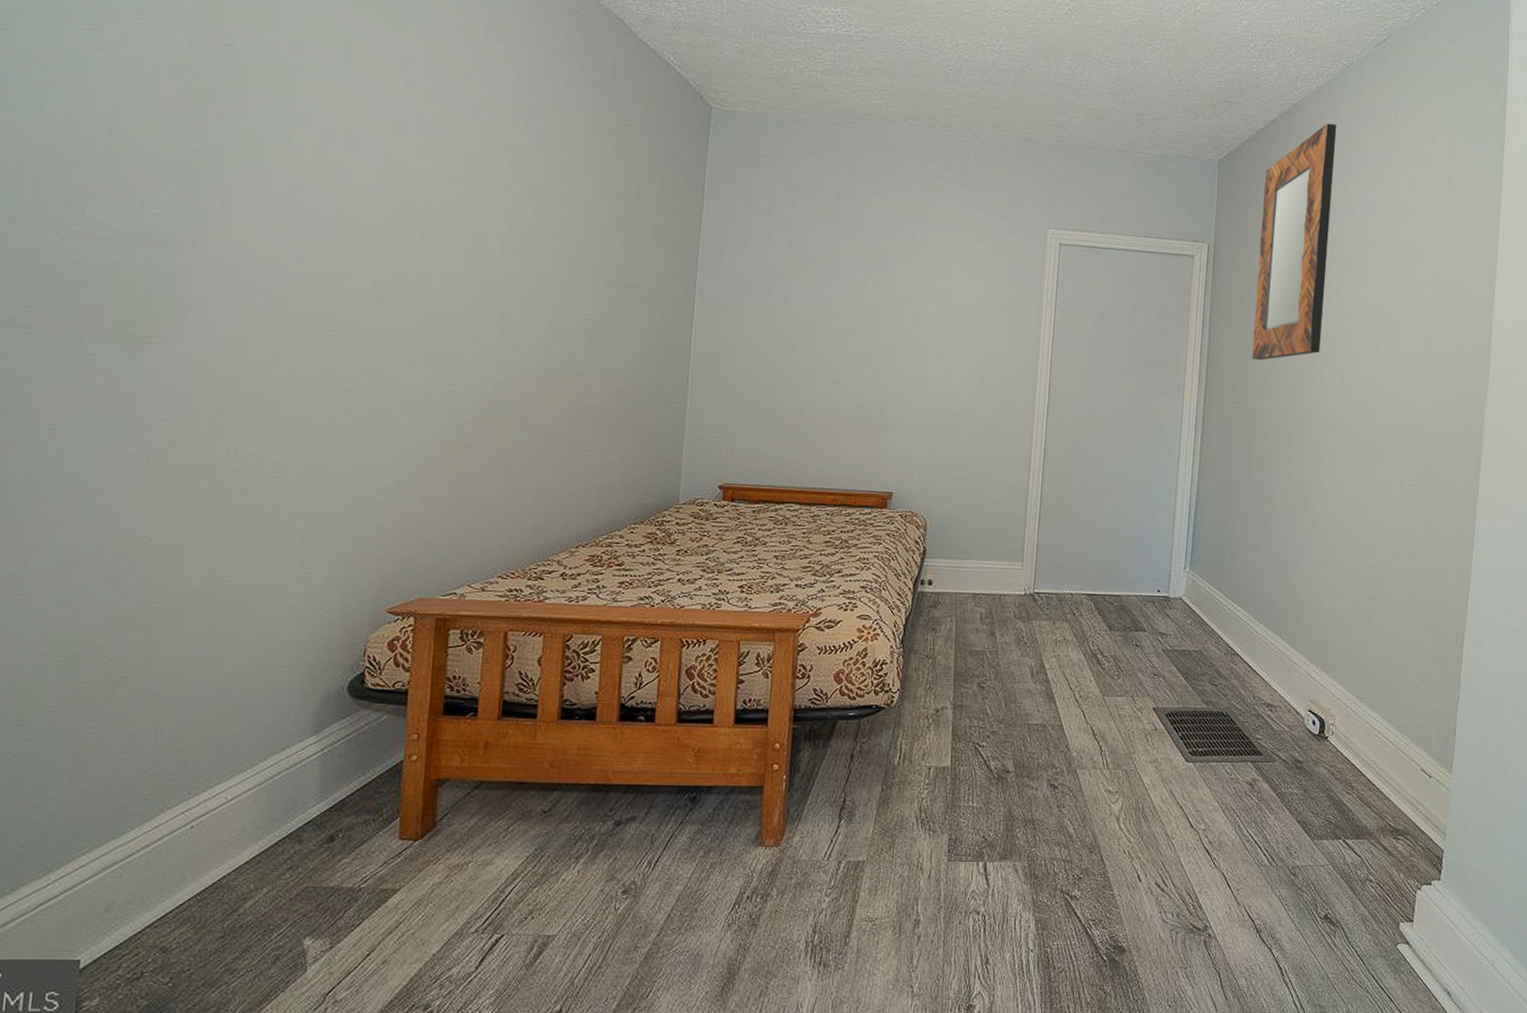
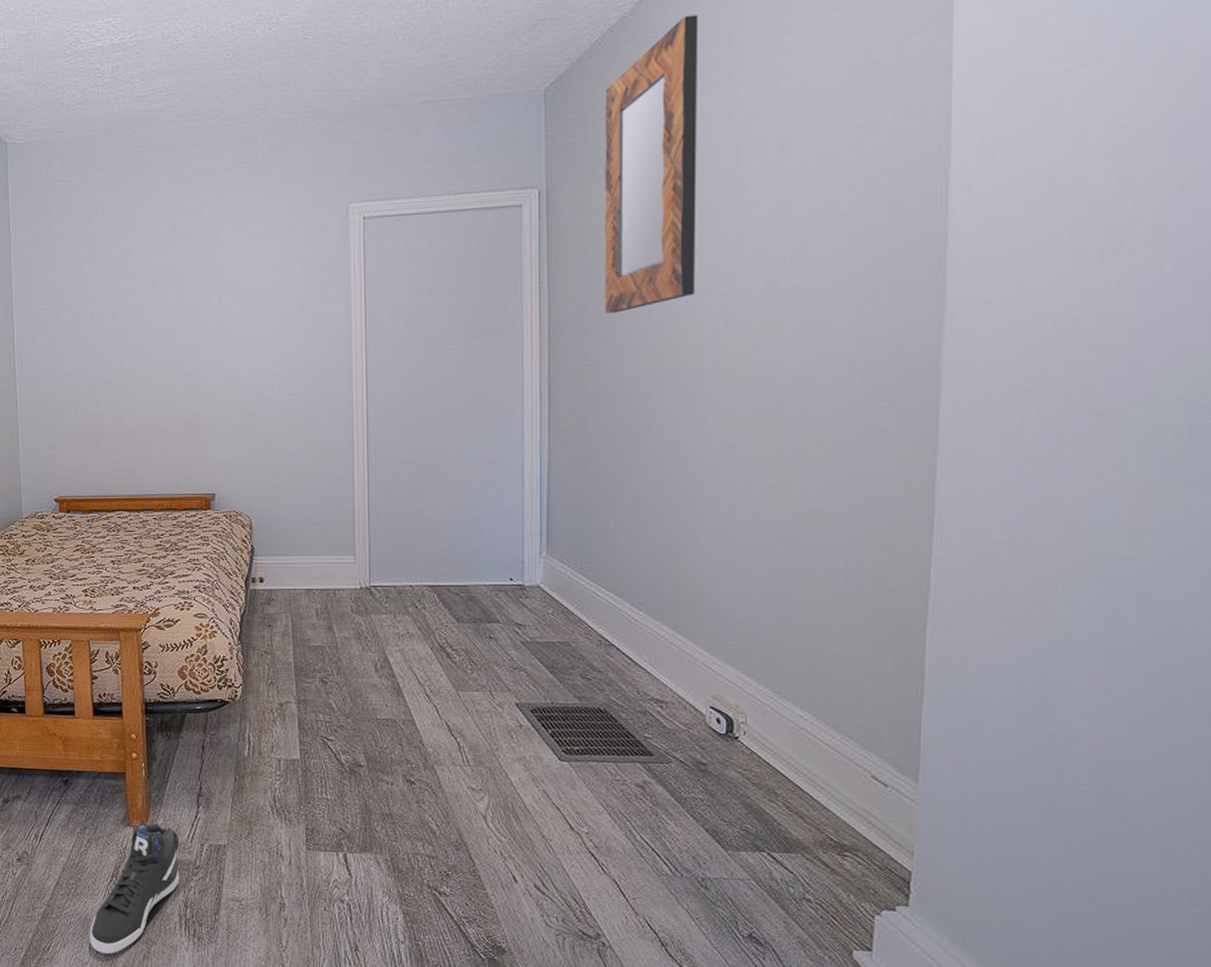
sneaker: none [699,841,815,993] -> present [89,823,180,954]

